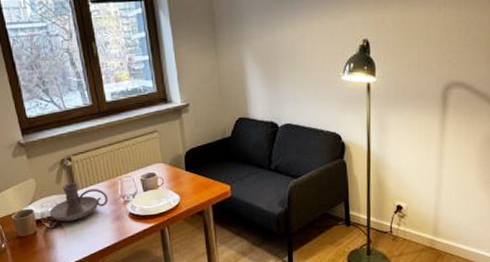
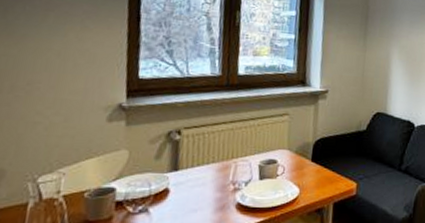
candle holder: present [49,183,109,222] -> none [136,160,216,207]

